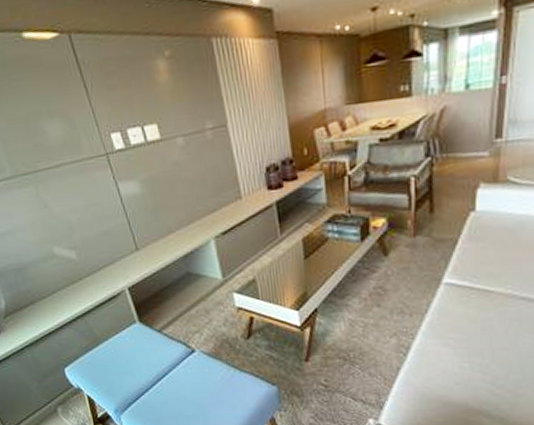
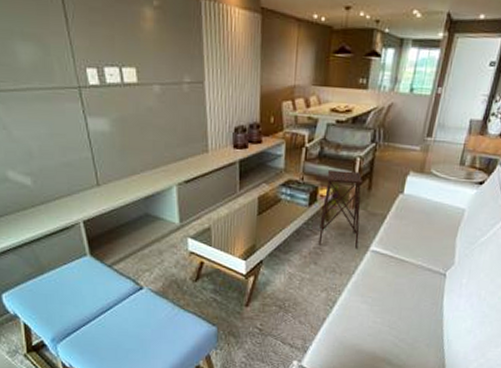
side table: none [377,193,427,284] -> present [318,170,363,250]

